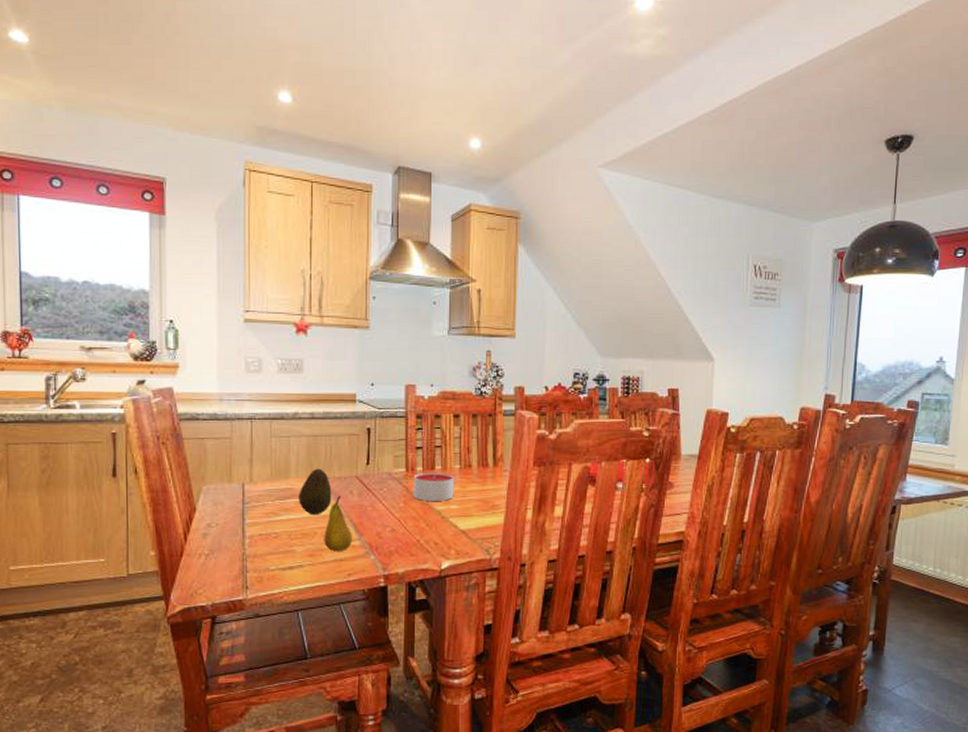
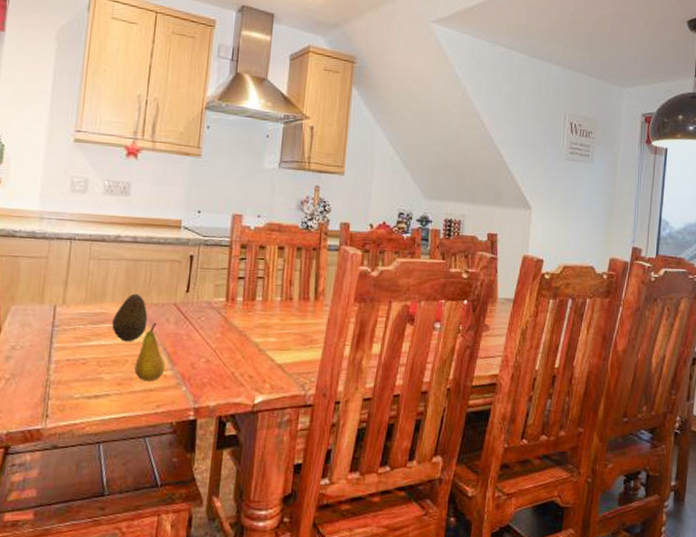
candle: present [413,472,454,501] -> none [231,303,275,333]

